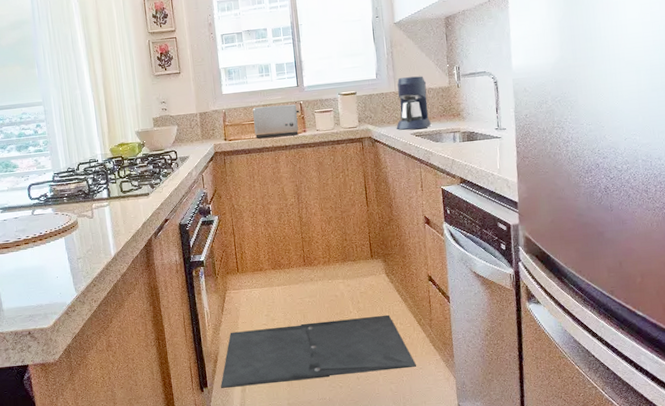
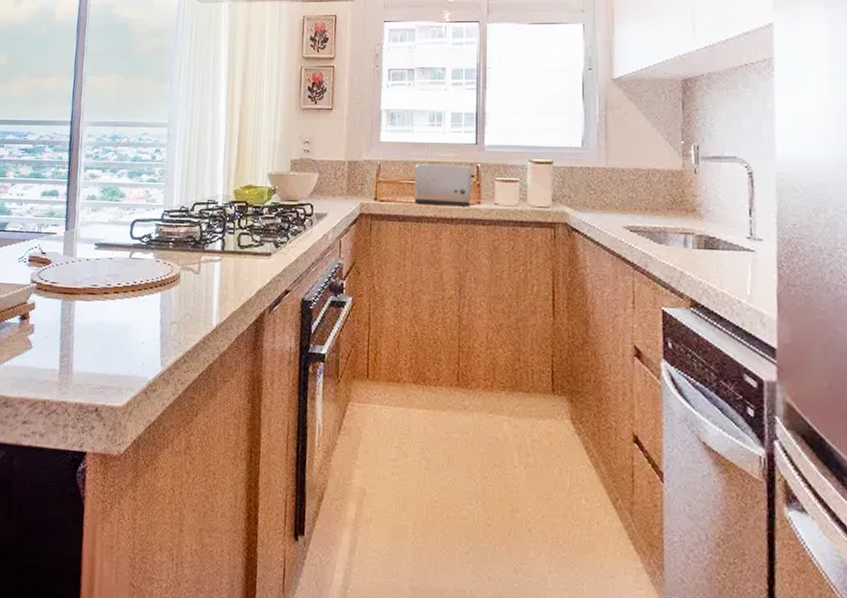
door mat: present [220,314,416,388] -> none [321,462,605,572]
coffee maker: present [396,76,432,130] -> none [603,151,654,223]

